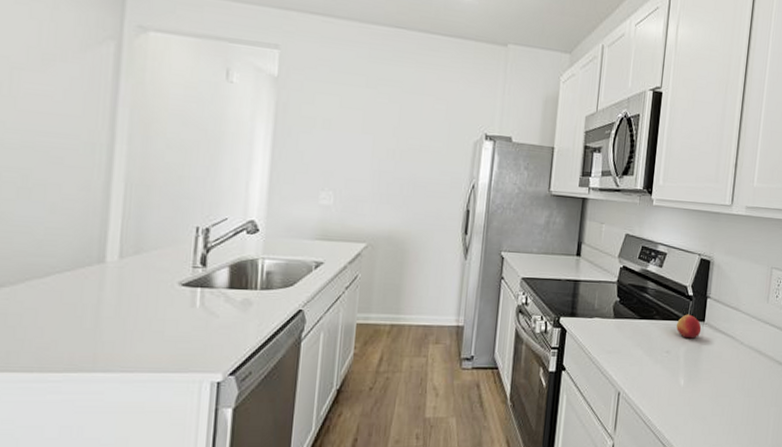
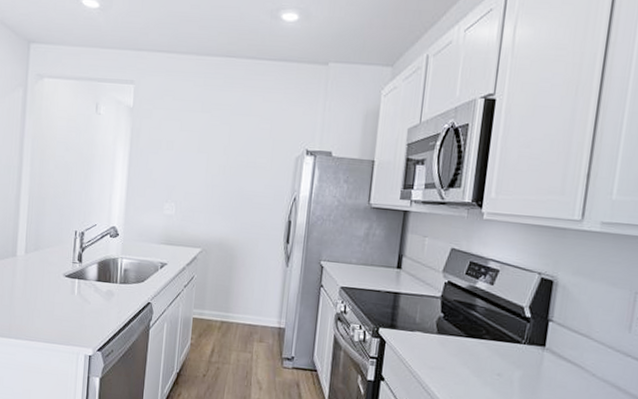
apple: present [676,314,702,339] -> none [510,336,542,364]

